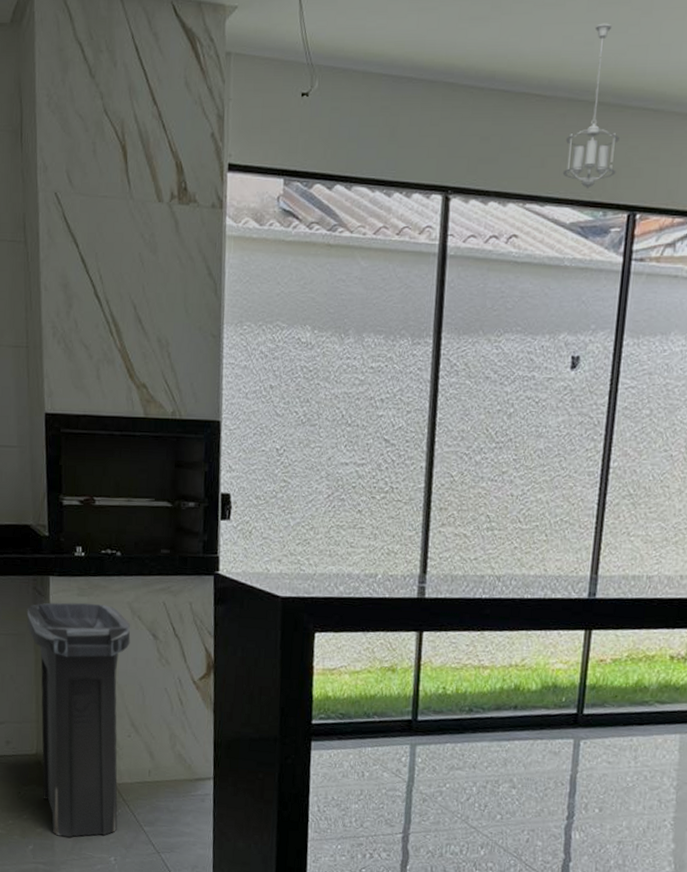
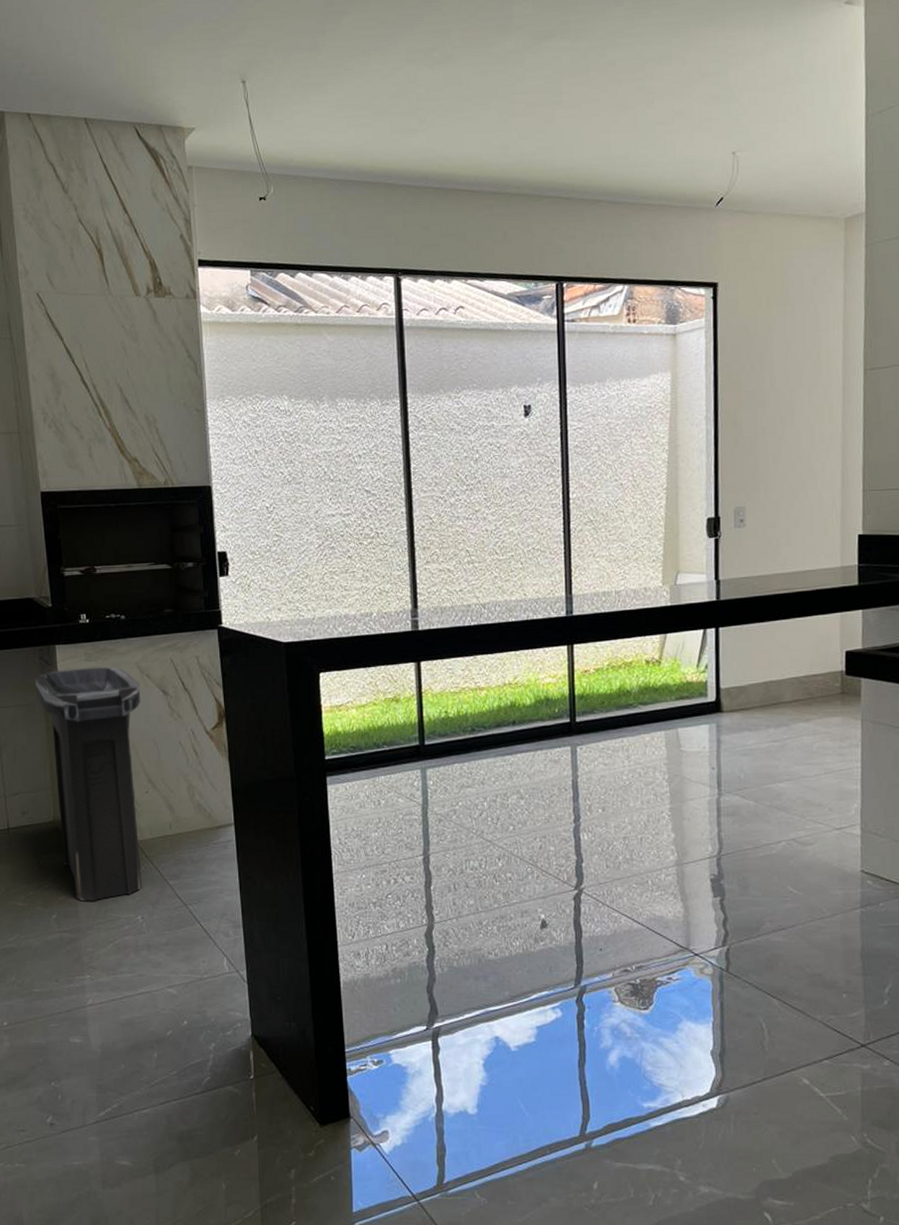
pendant light: present [562,23,619,188] -> none [495,130,541,264]

